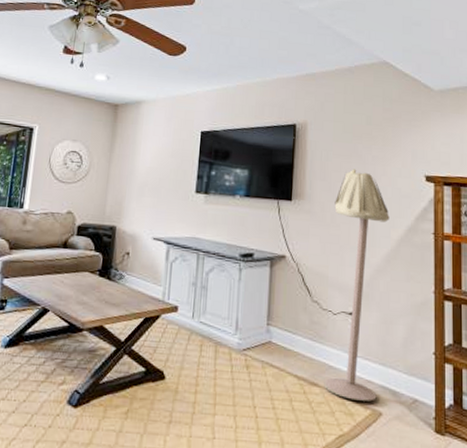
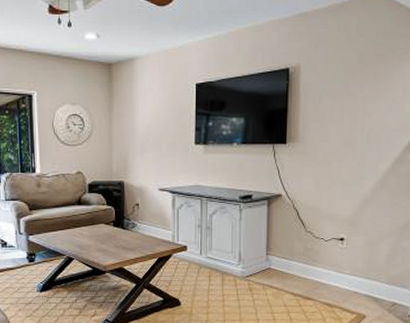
floor lamp: present [324,169,390,402] -> none [316,108,379,308]

